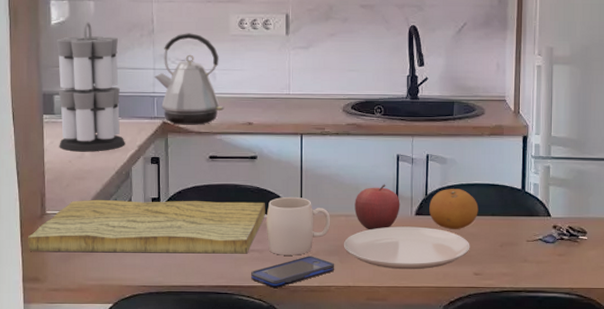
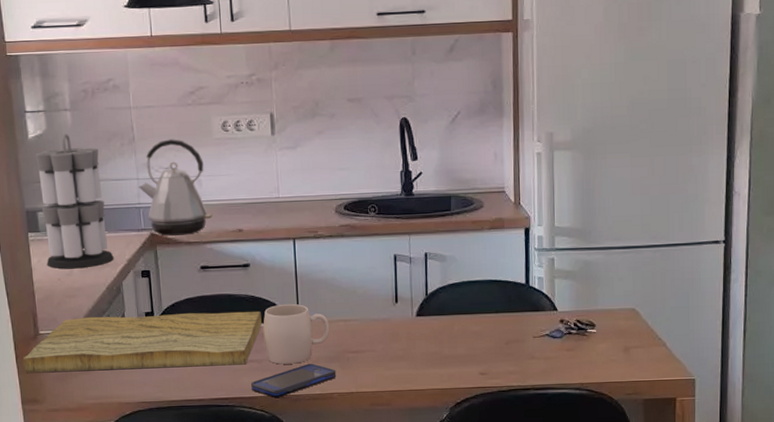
plate: present [343,226,470,270] -> none [343,328,475,373]
fruit: present [354,184,400,230] -> none [353,286,400,334]
fruit: present [429,189,478,230] -> none [430,287,482,330]

